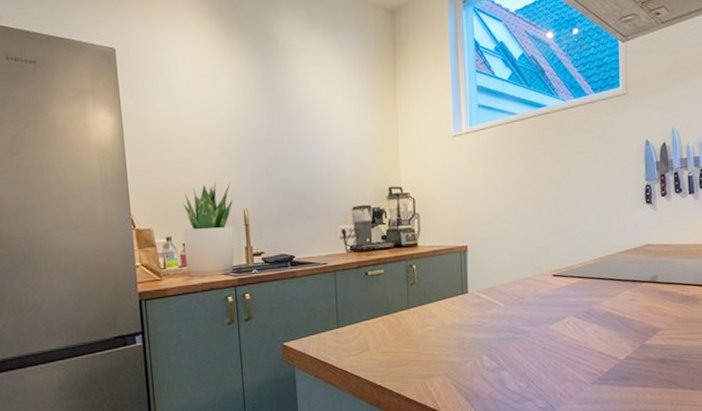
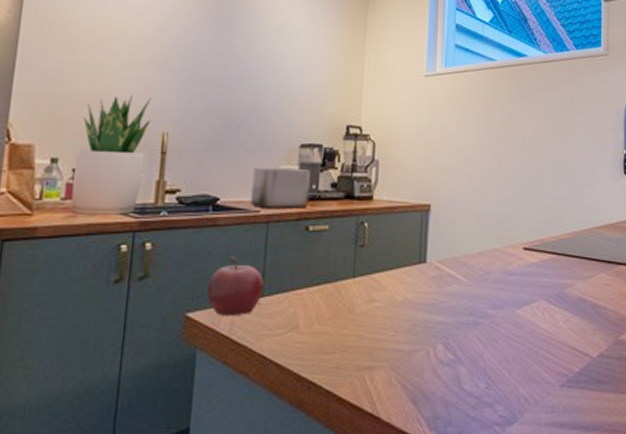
fruit: none [295,299,338,343] -> present [207,256,264,315]
toaster: none [317,227,366,261] -> present [250,166,310,209]

